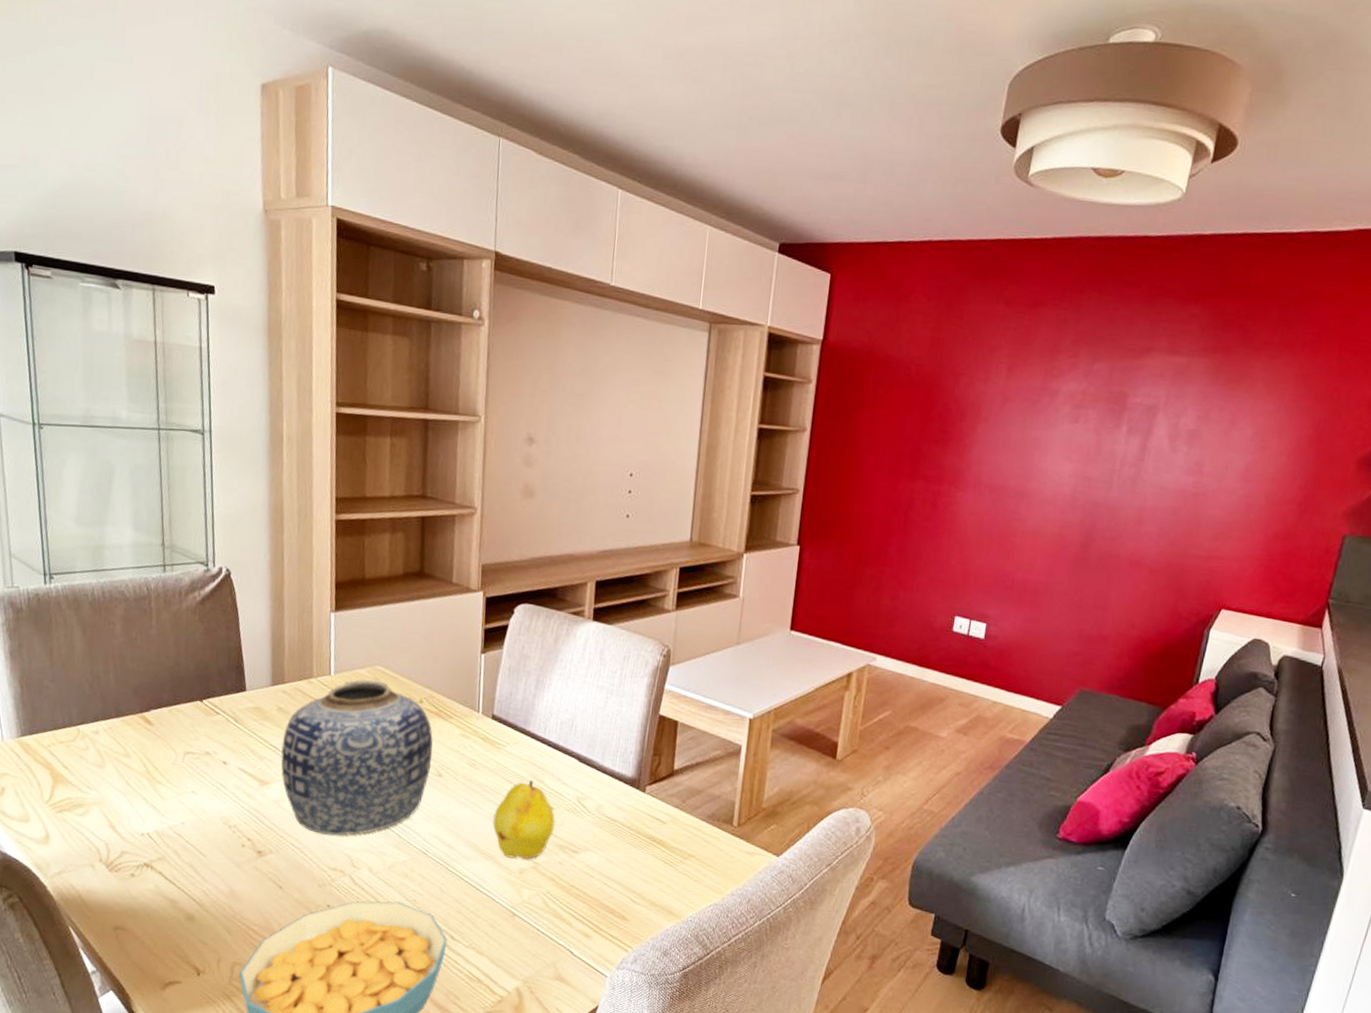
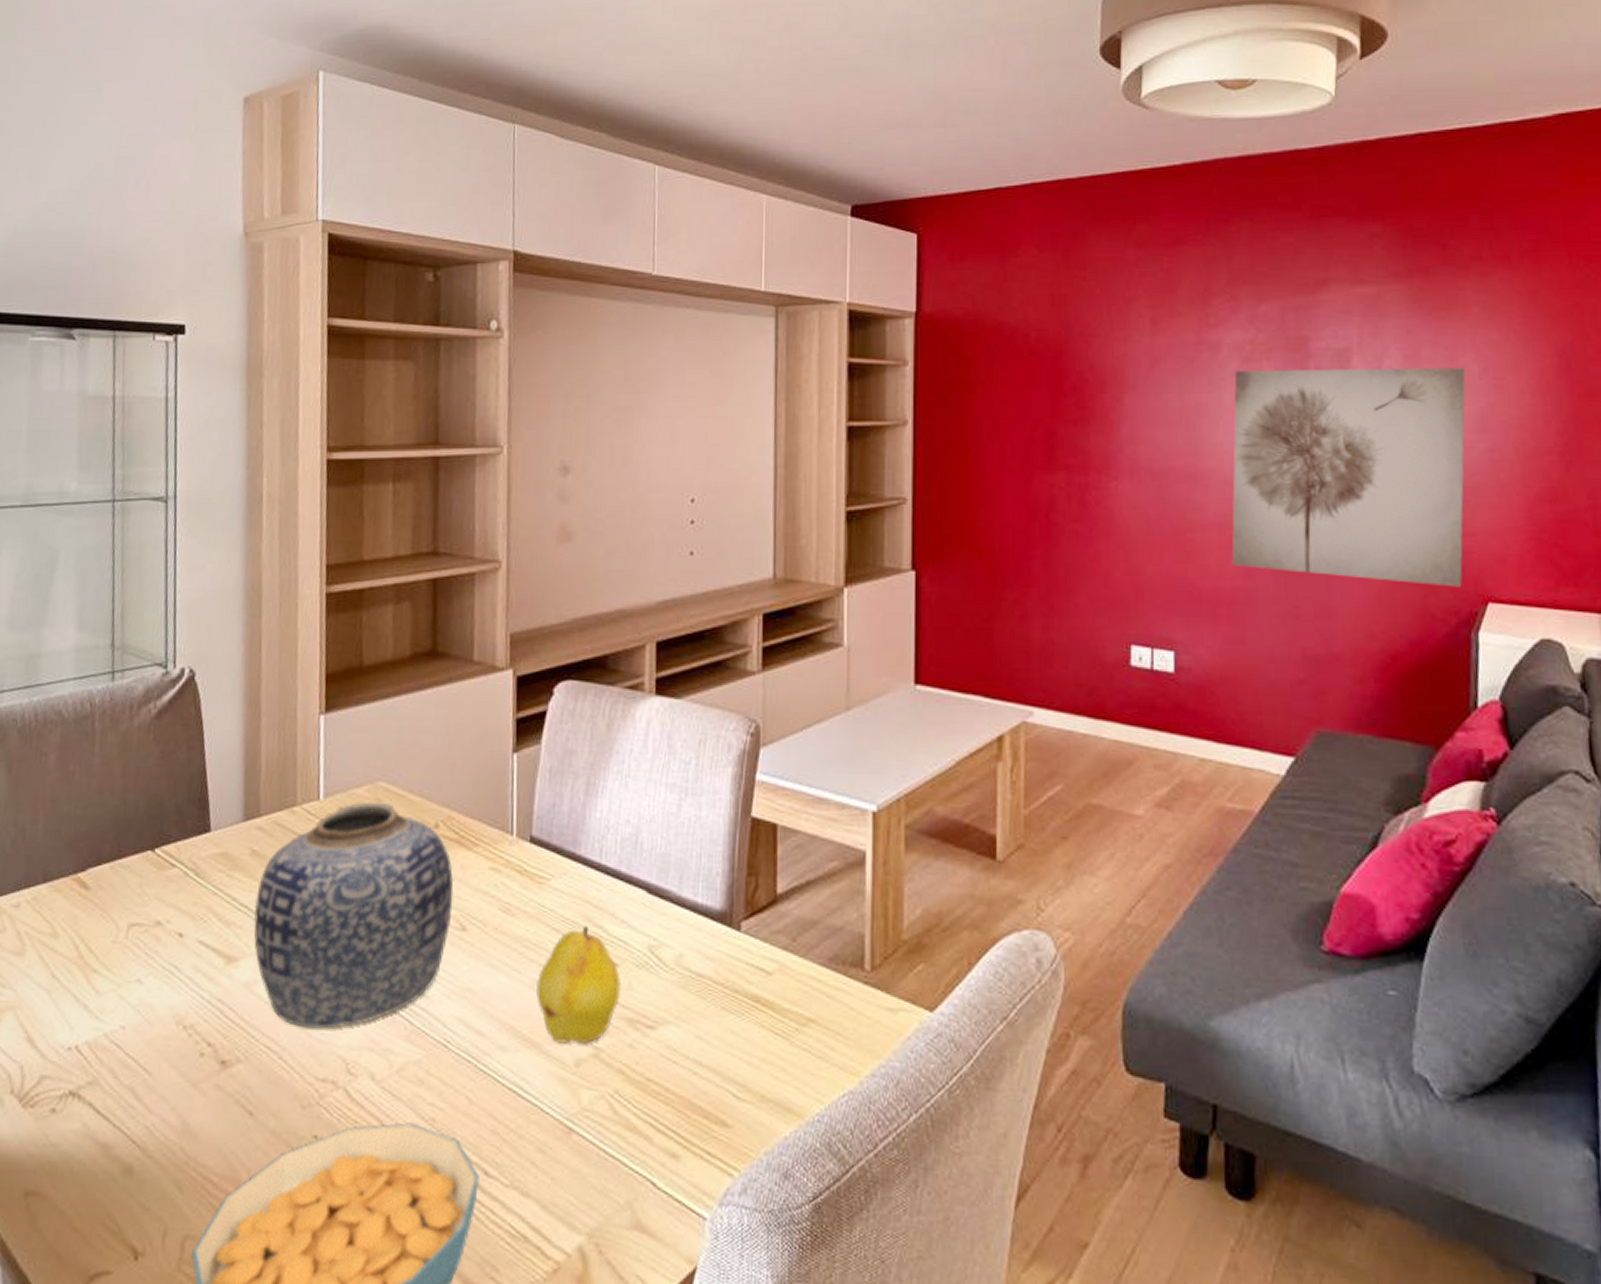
wall art: none [1039,415,1242,596] -> present [1231,367,1466,588]

